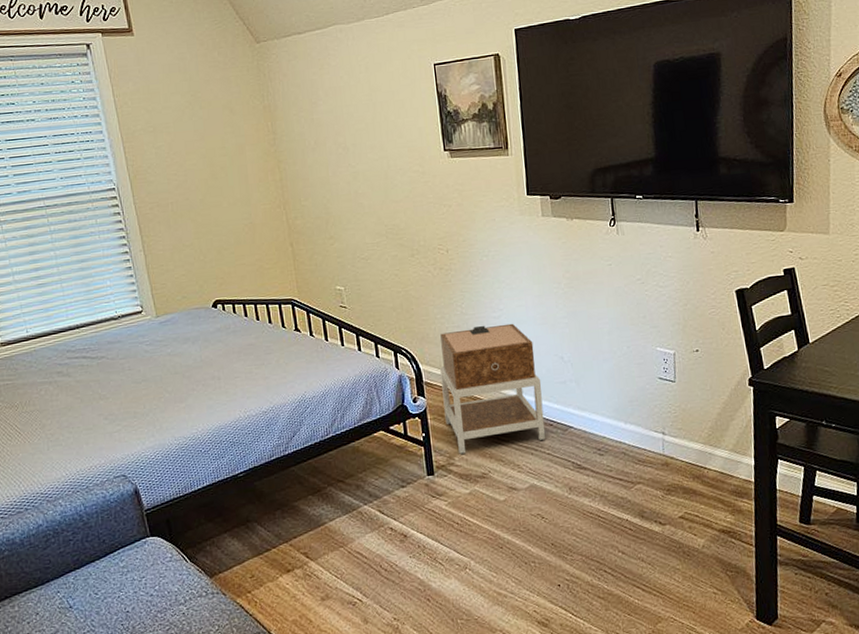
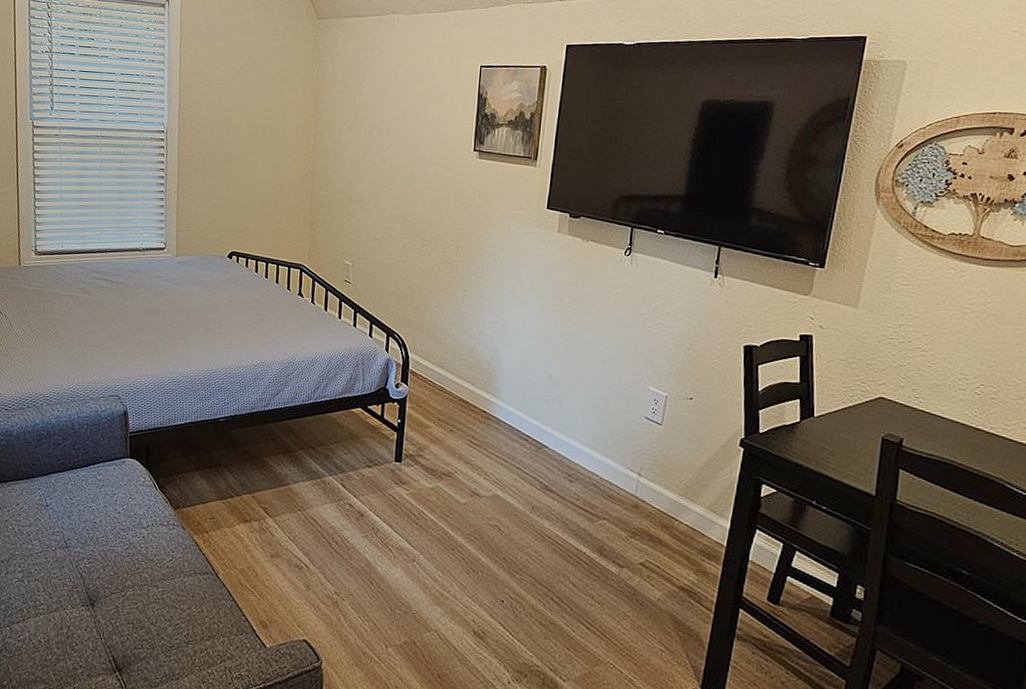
nightstand: present [440,323,545,454] -> none [423,326,525,453]

